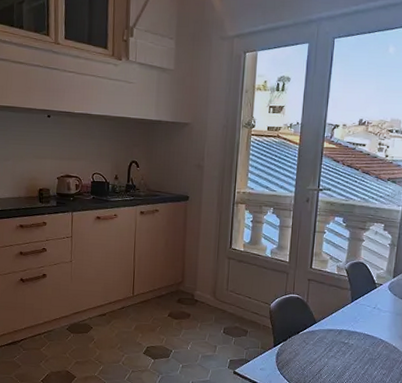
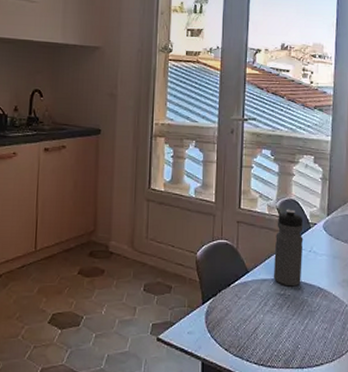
water bottle: none [338,270,370,337] -> present [273,209,304,287]

